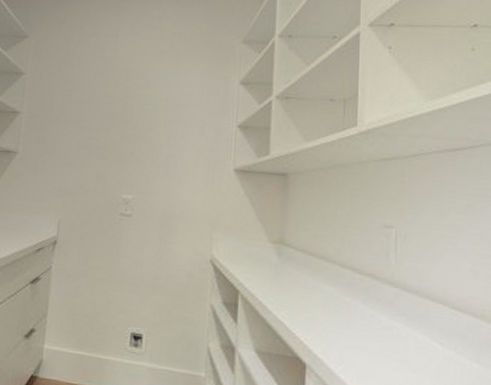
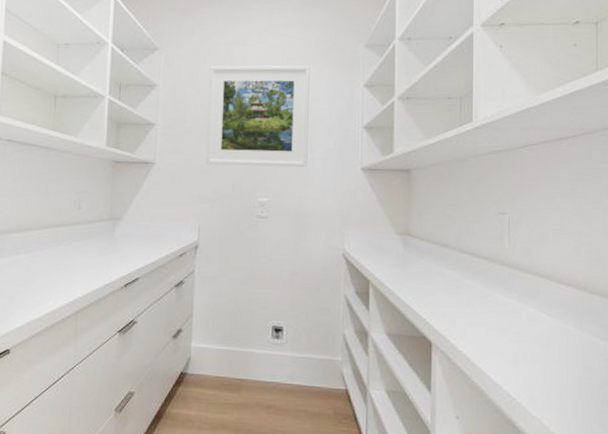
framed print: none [69,55,183,166] -> present [205,65,310,168]

